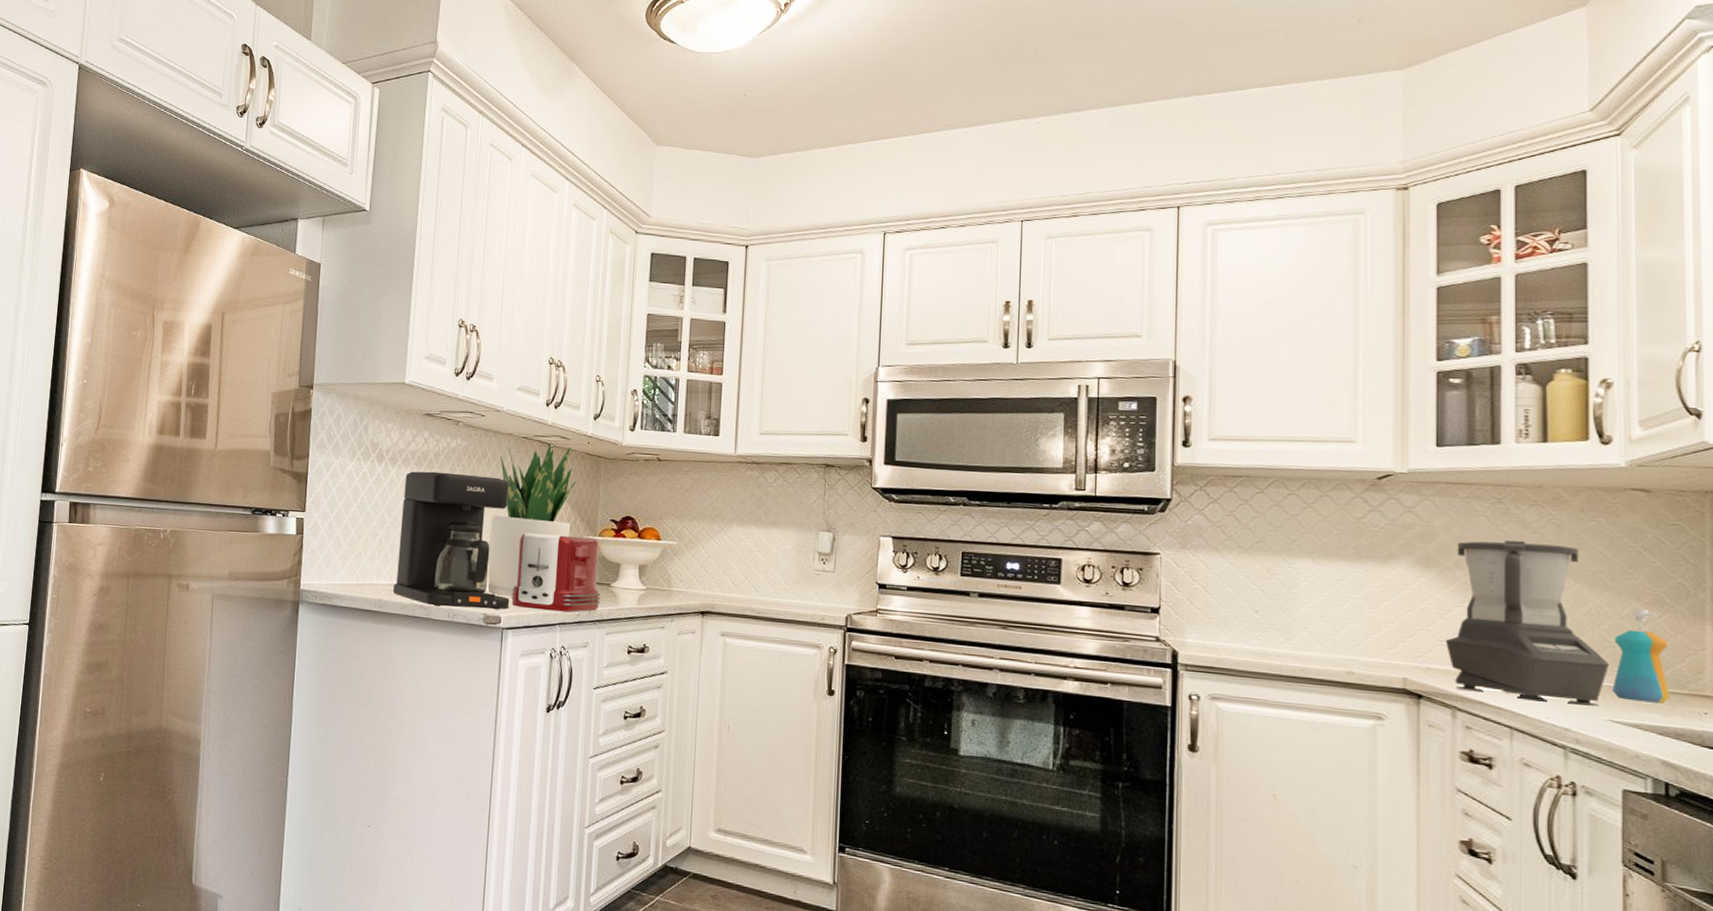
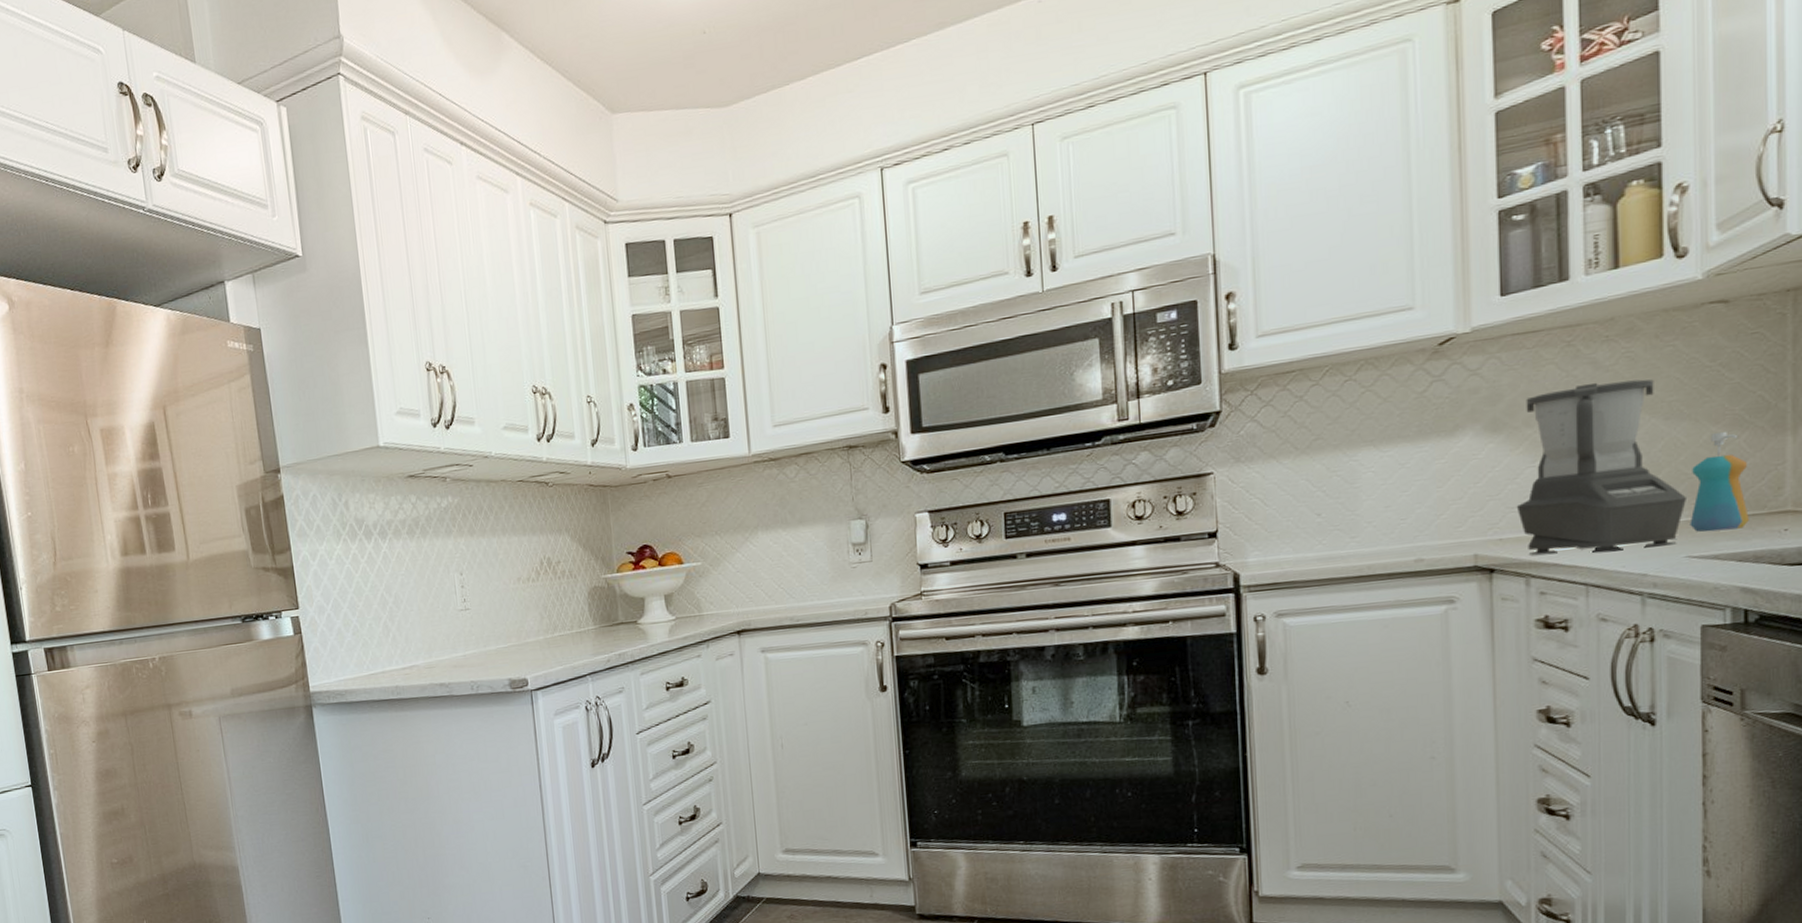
coffee maker: present [393,471,510,610] -> none [399,530,534,682]
planter: present [487,442,577,596] -> none [496,481,586,657]
toaster: present [510,533,601,613] -> none [532,575,629,665]

